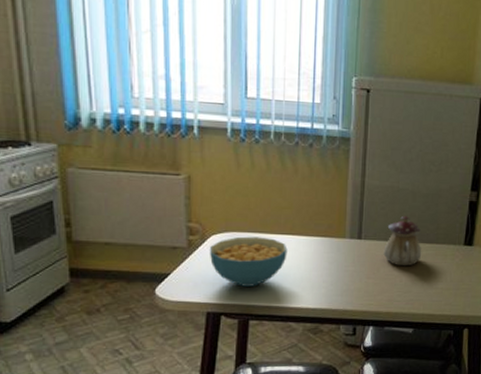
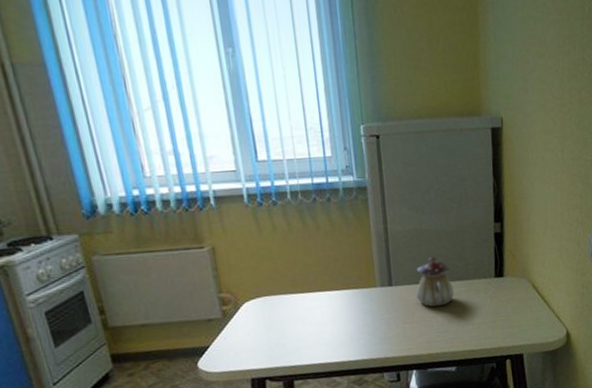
cereal bowl: present [210,236,288,287] -> none [244,297,322,349]

